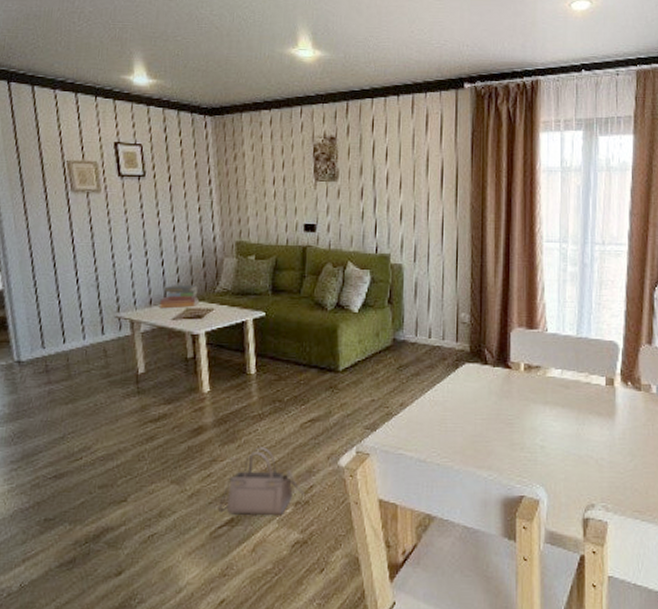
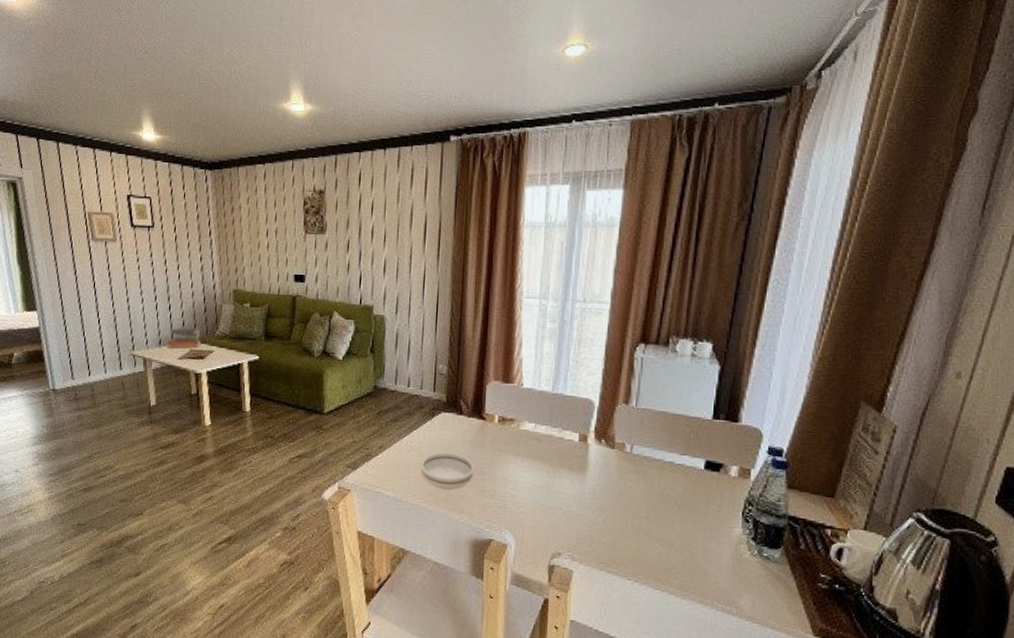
handbag: present [218,447,305,515] -> none [218,476,292,537]
bowl: none [445,406,503,445] -> present [420,452,475,490]

